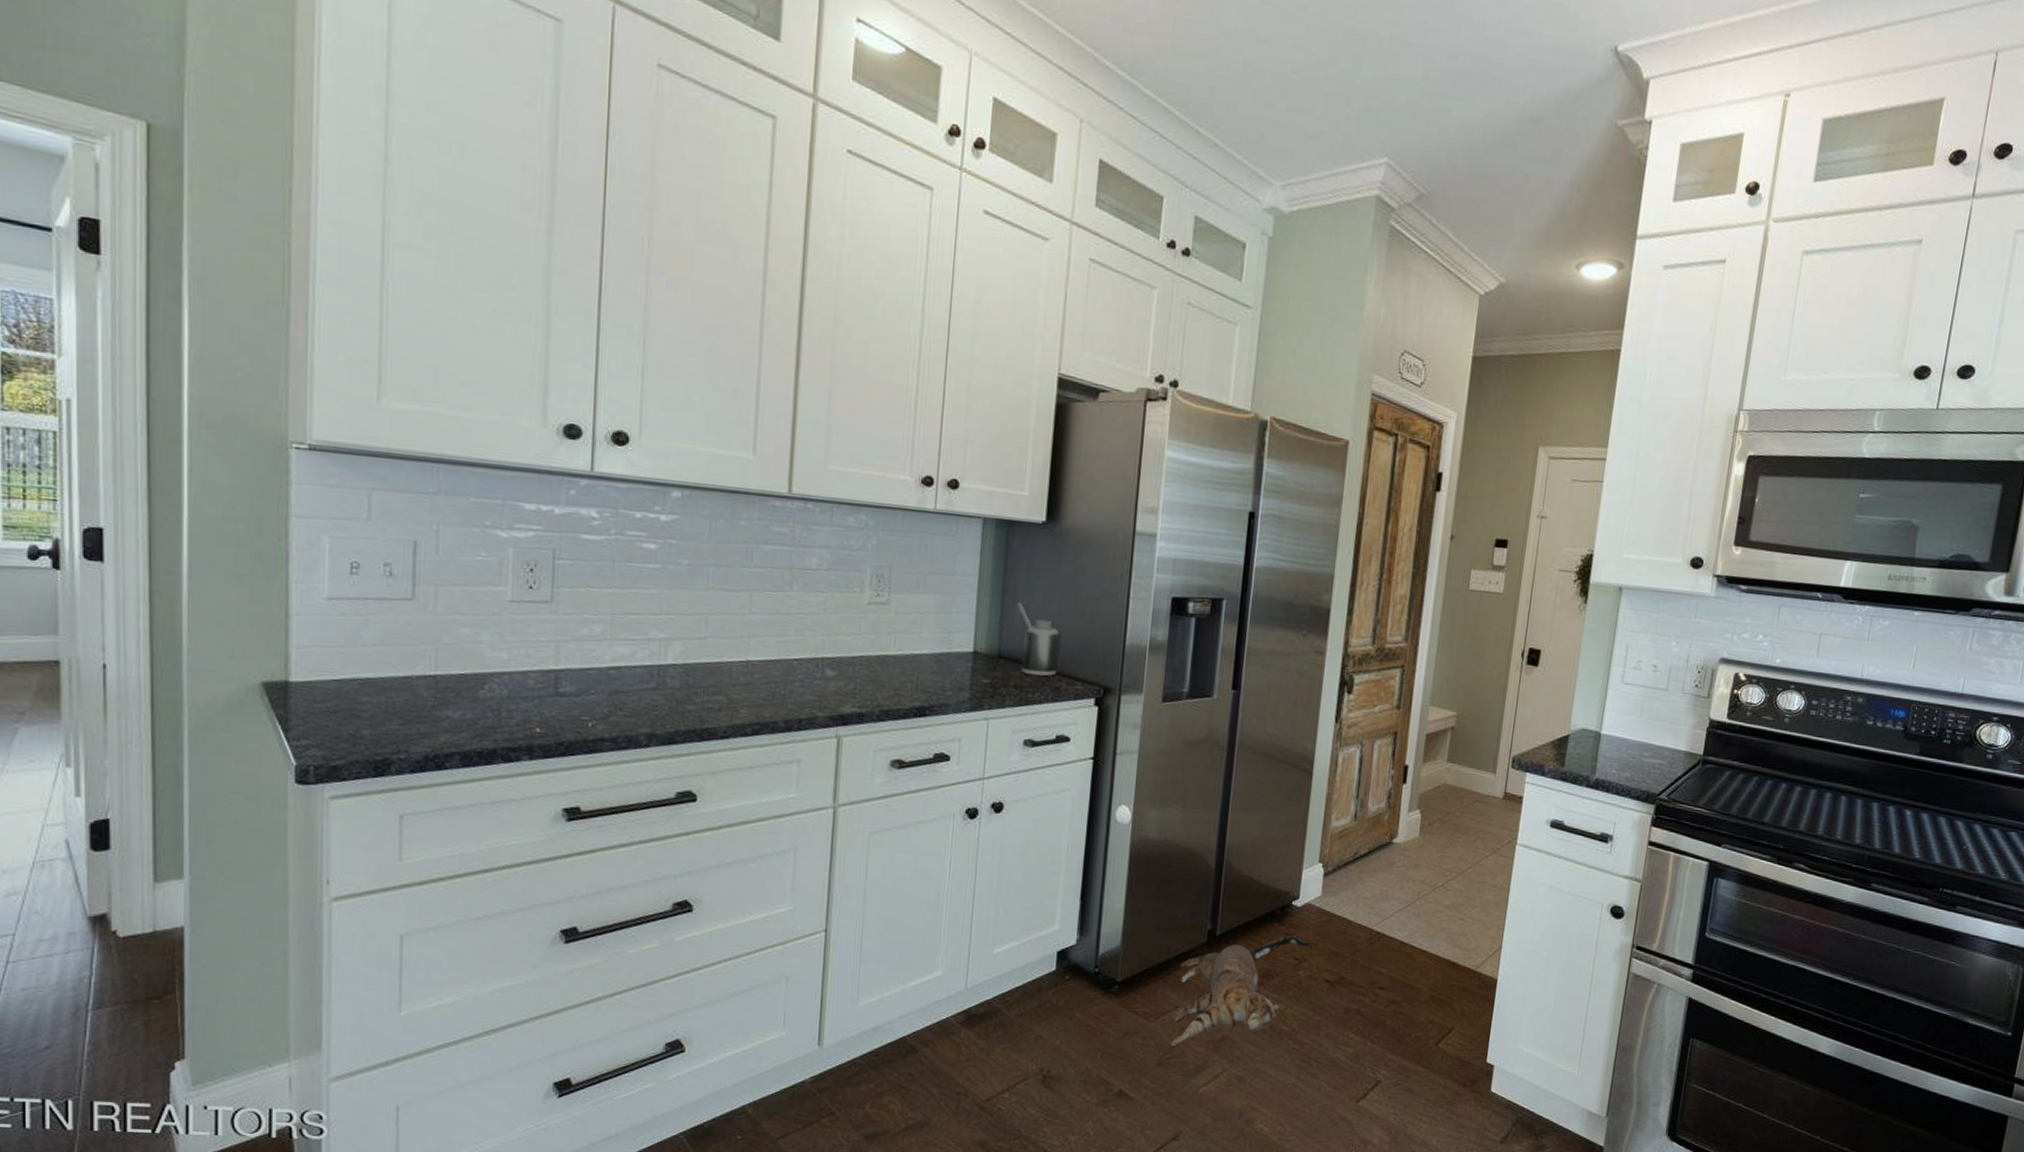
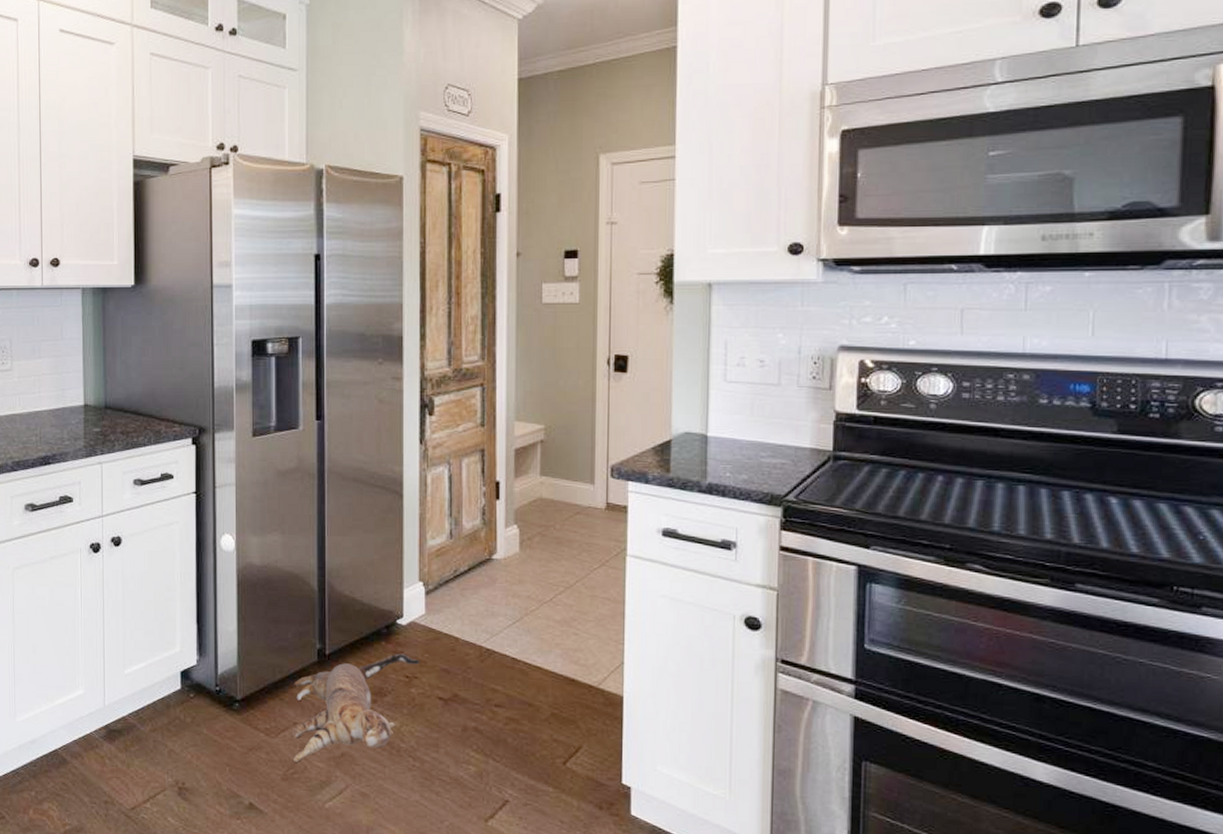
soap dispenser: present [1016,602,1061,677] -> none [117,358,156,422]

